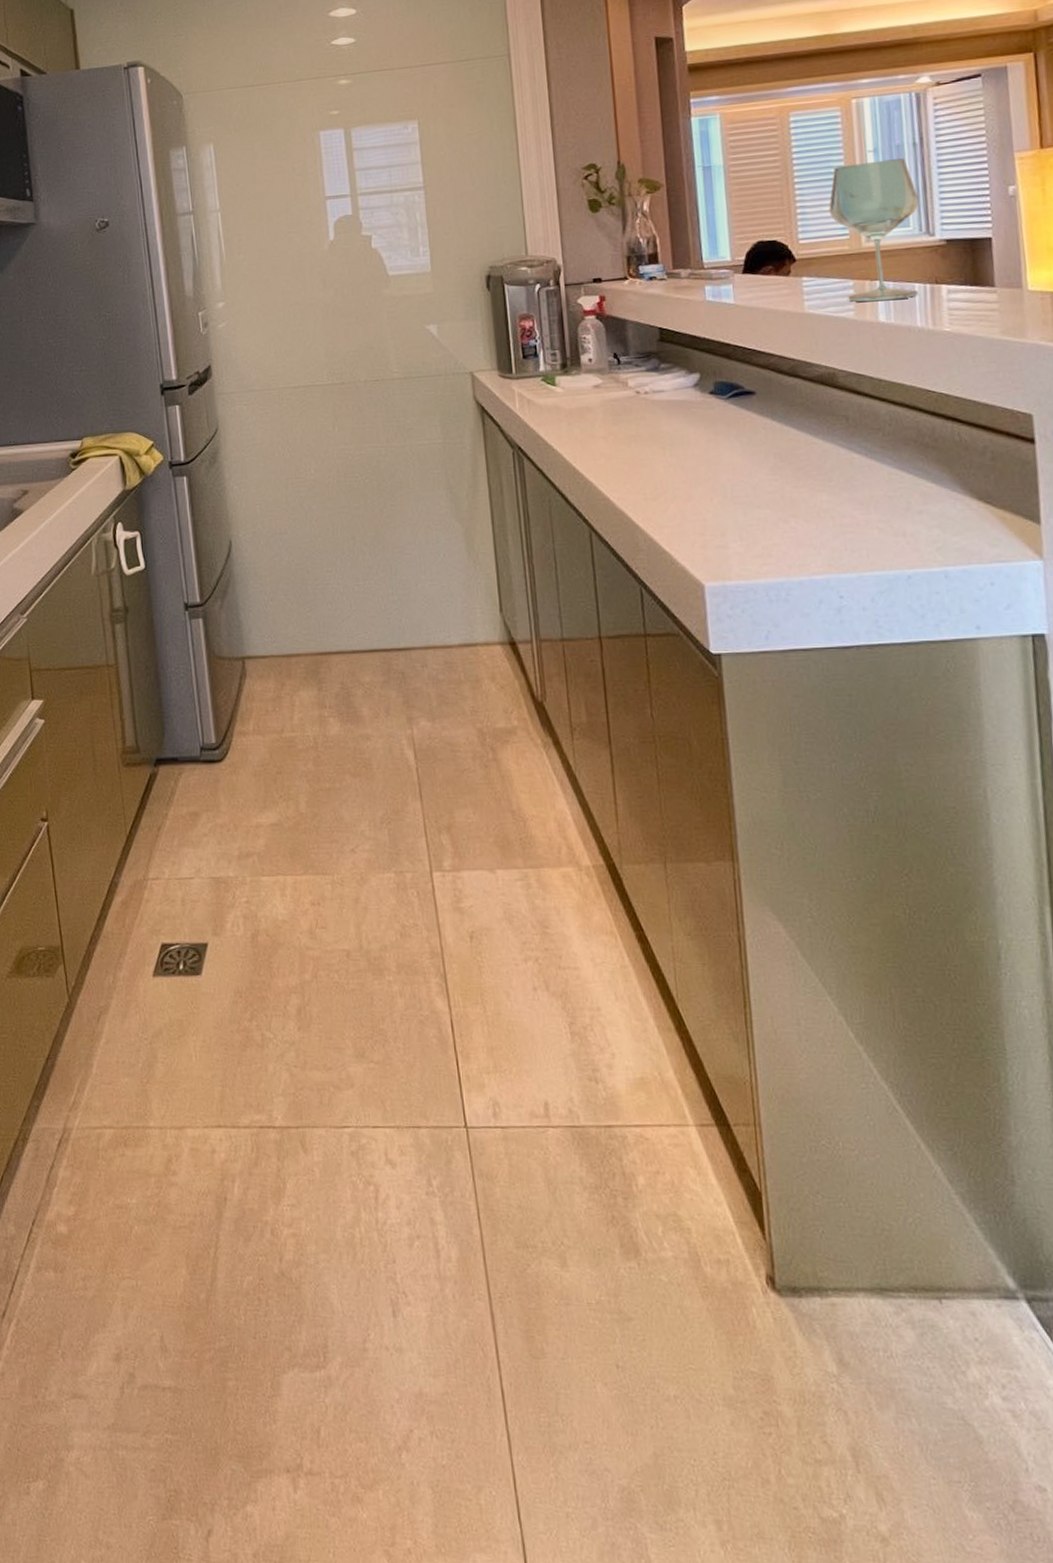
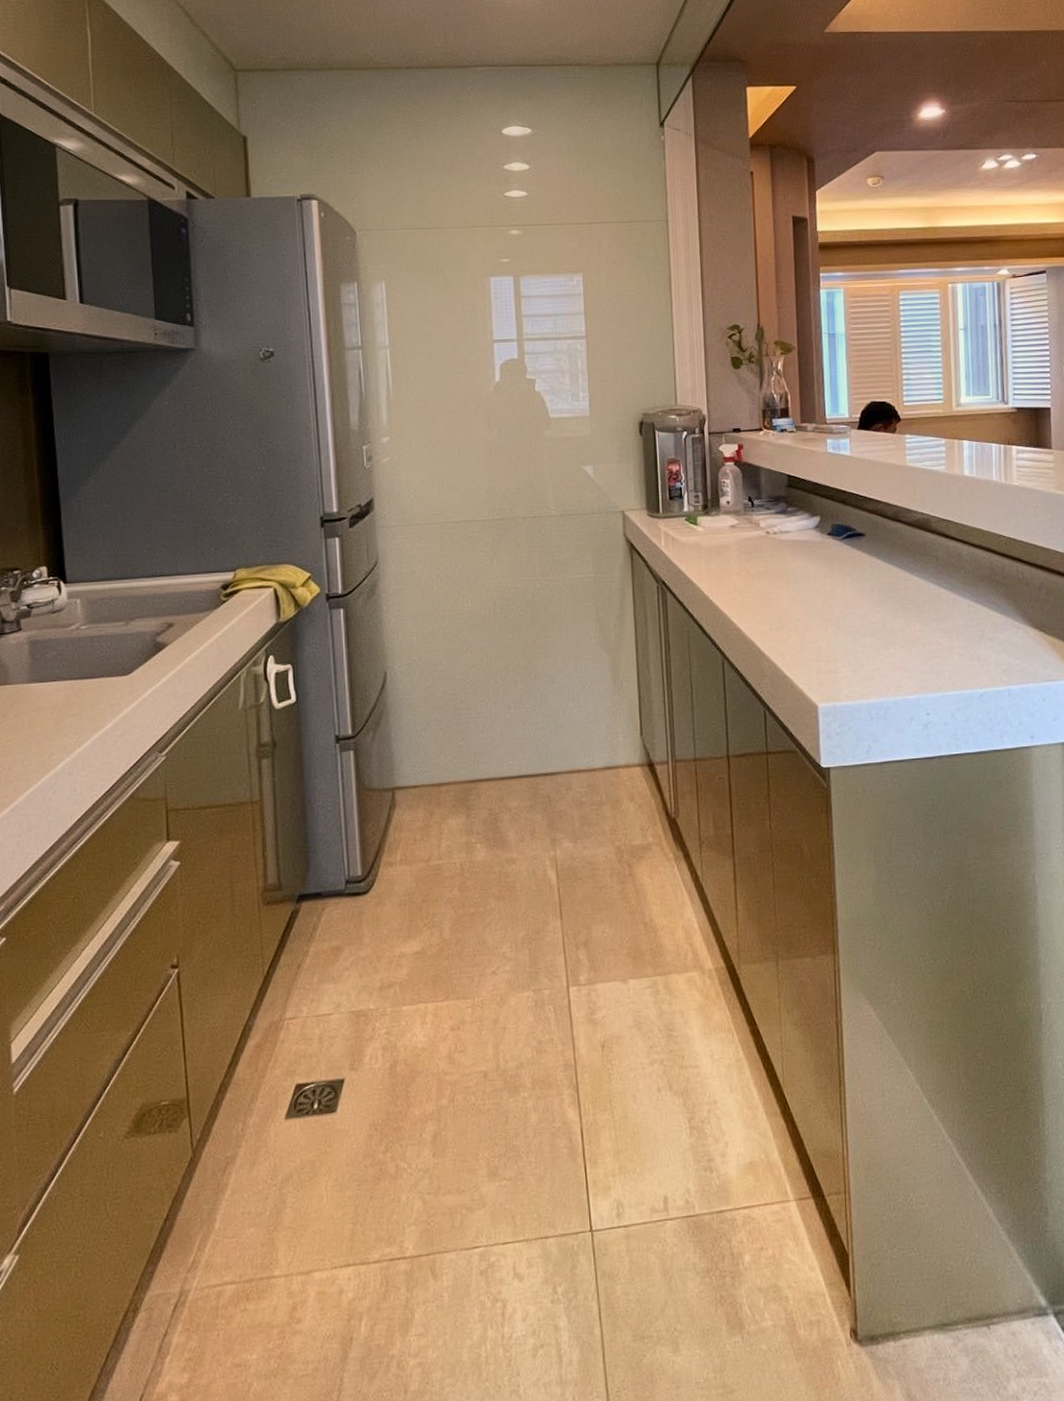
wine glass: present [828,158,920,302] -> none [928,337,998,458]

